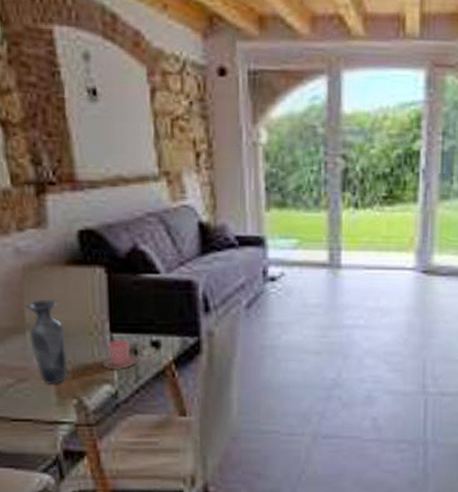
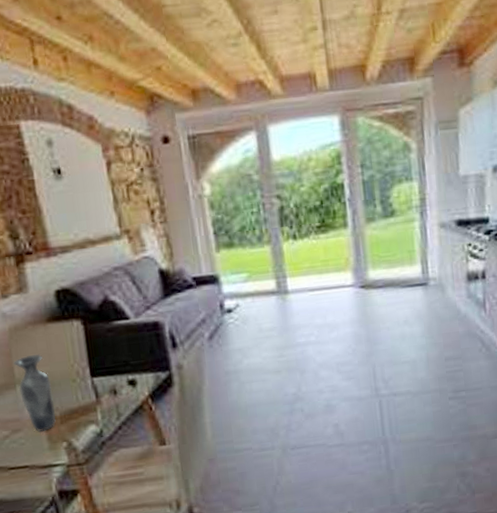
cup: present [102,339,138,370] -> none [86,382,118,411]

